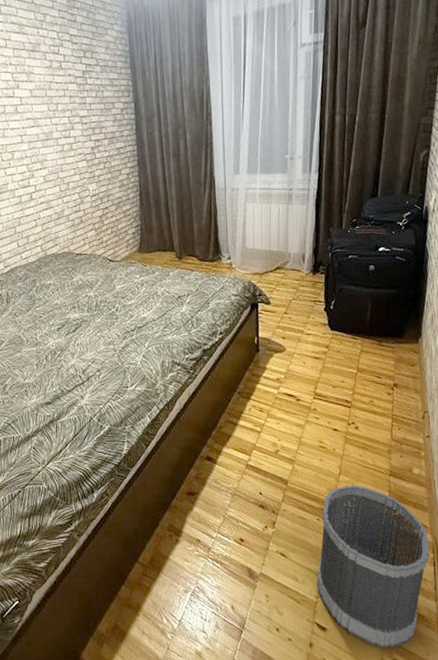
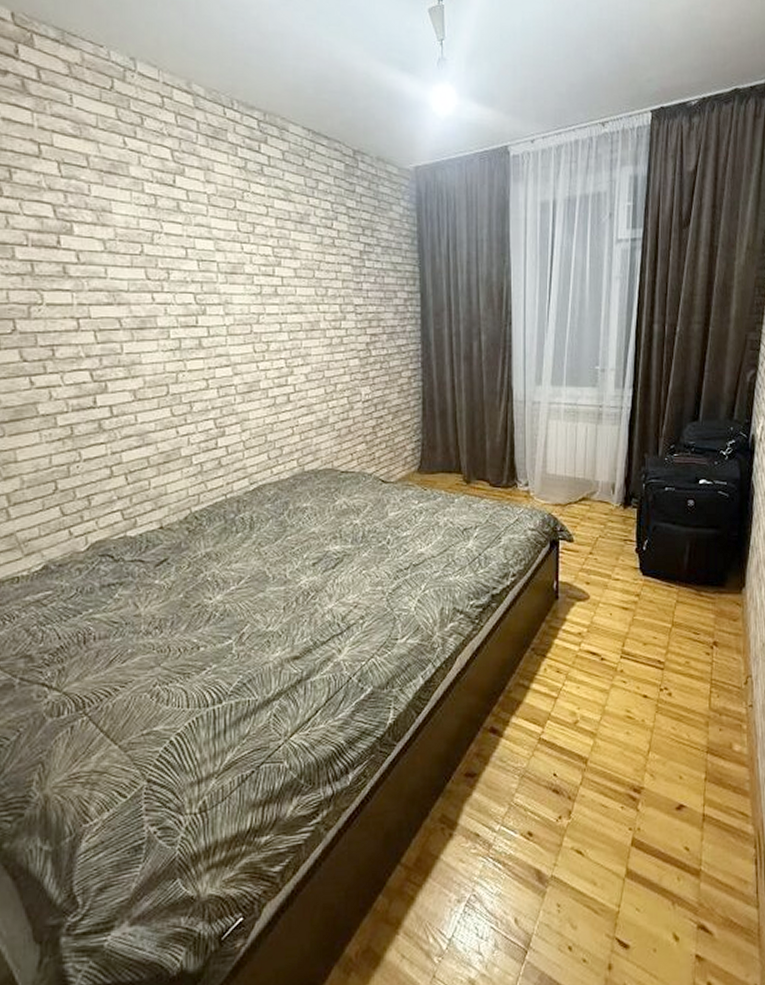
wastebasket: present [317,484,430,649] -> none [619,764,751,970]

